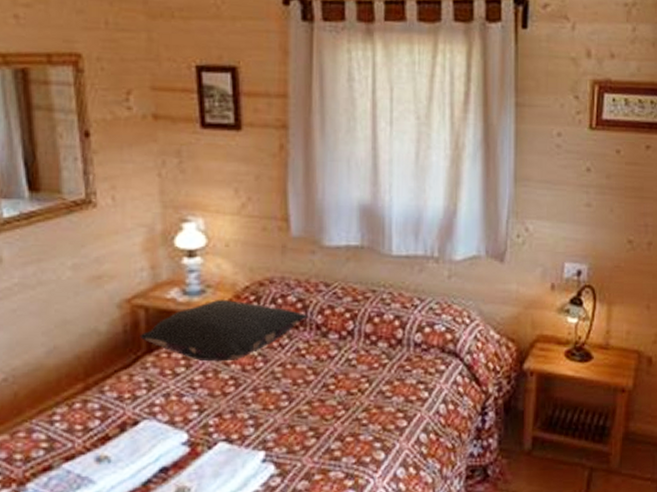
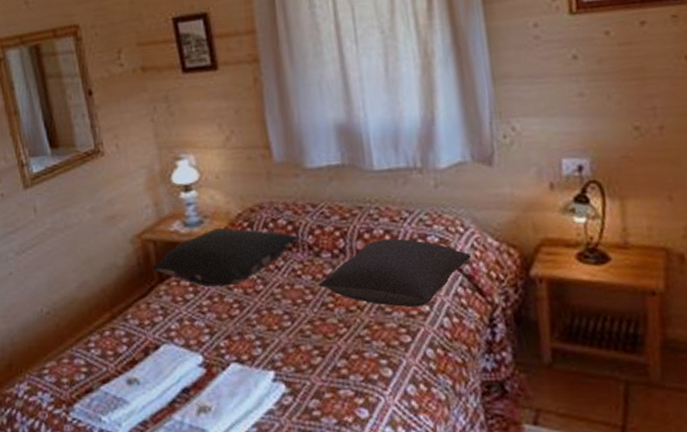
pillow: none [322,325,472,393] -> present [319,238,471,308]

